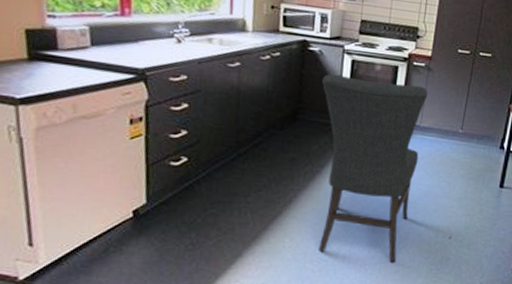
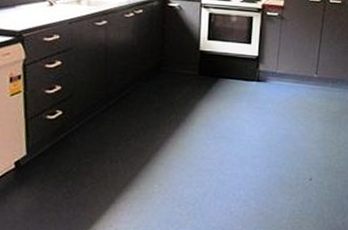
chair: present [319,73,428,263] -> none [182,27,282,205]

